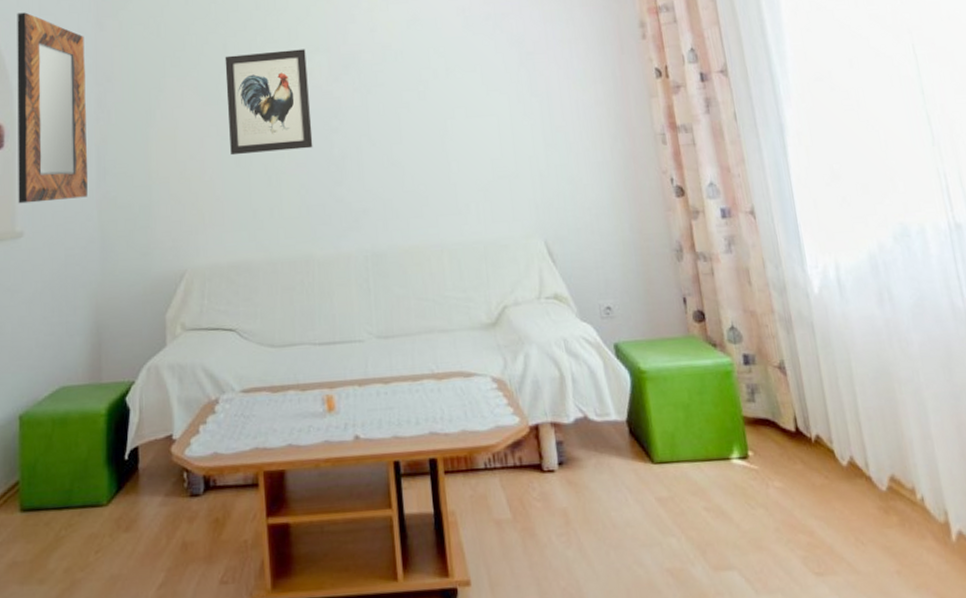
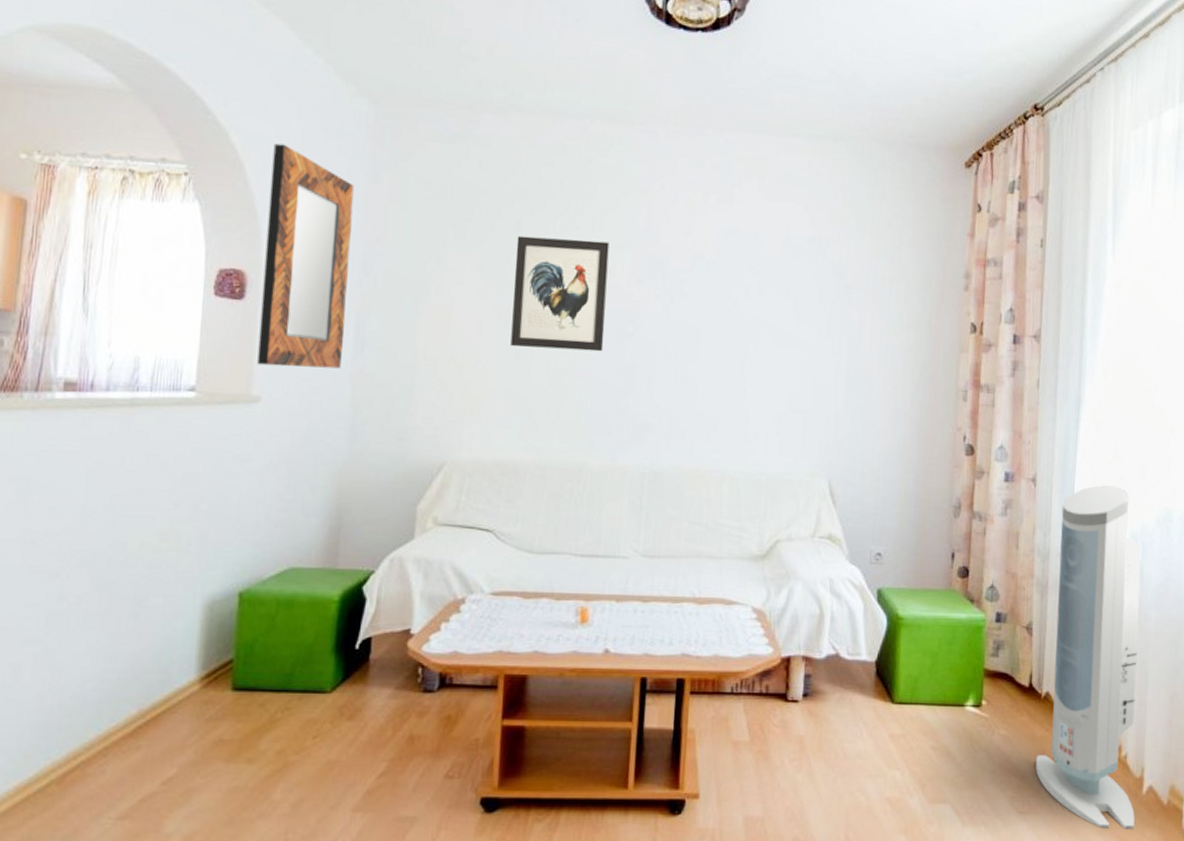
air purifier: none [787,207,953,586] -> present [1036,485,1142,830]

